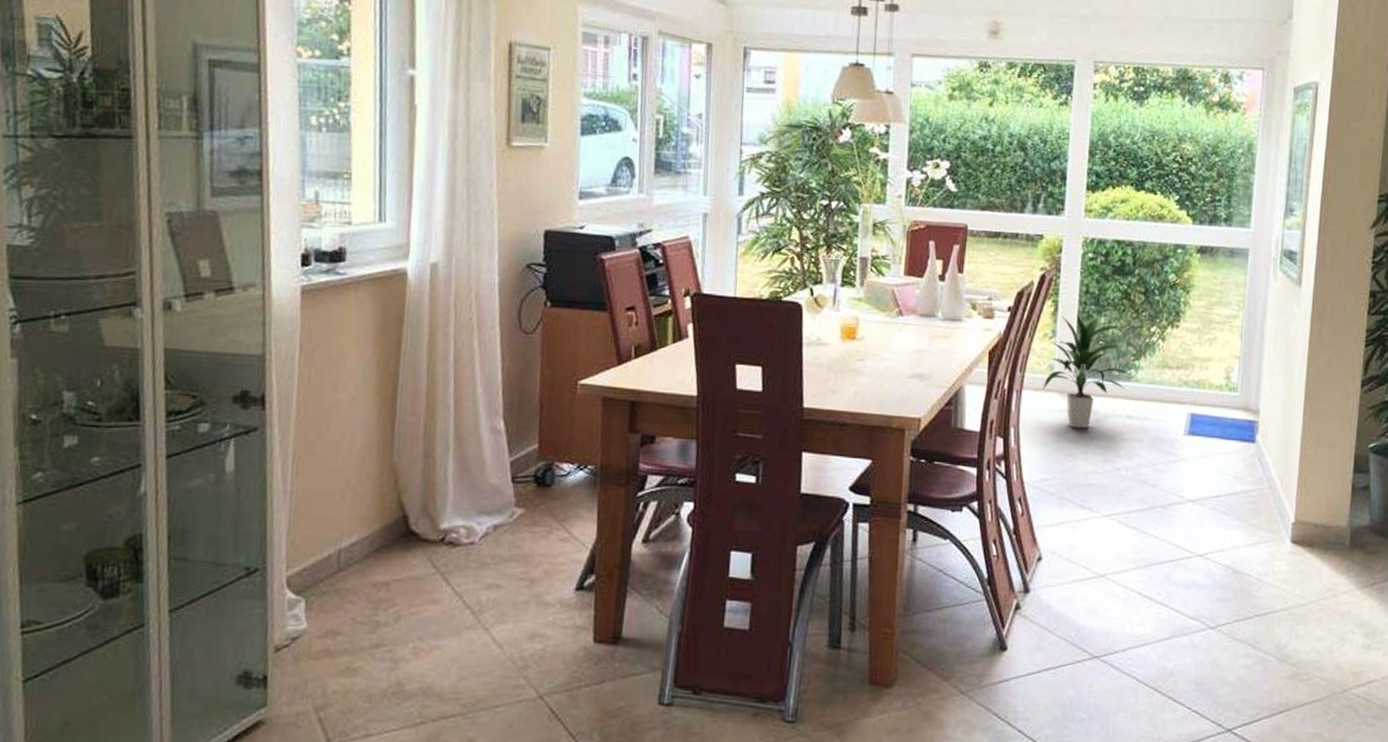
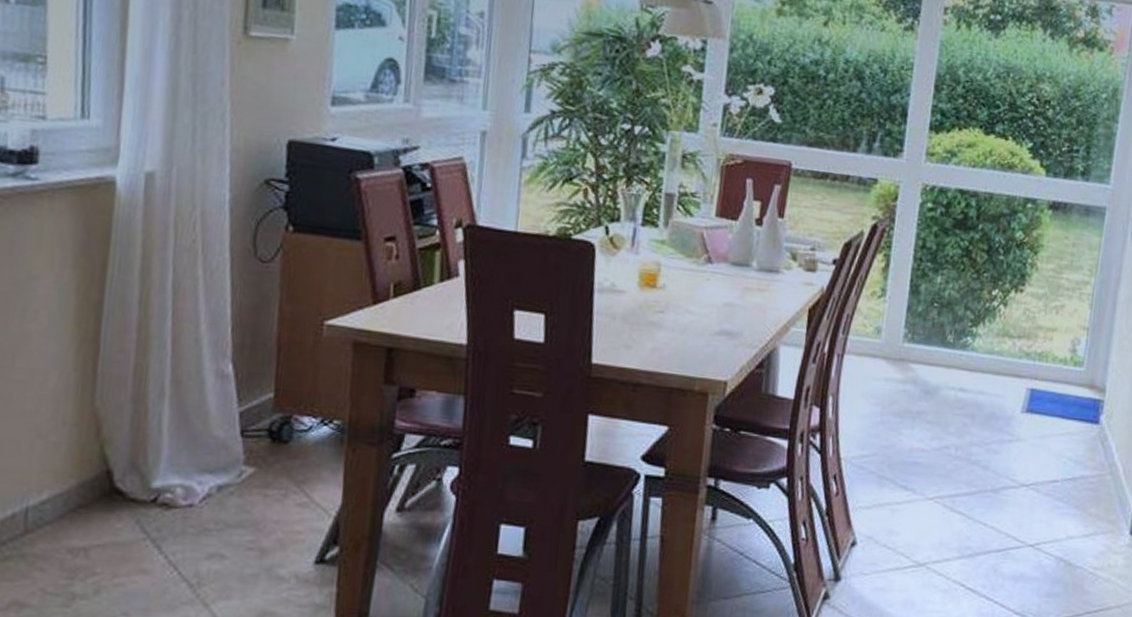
indoor plant: present [1042,314,1130,429] -> none [867,271,966,401]

